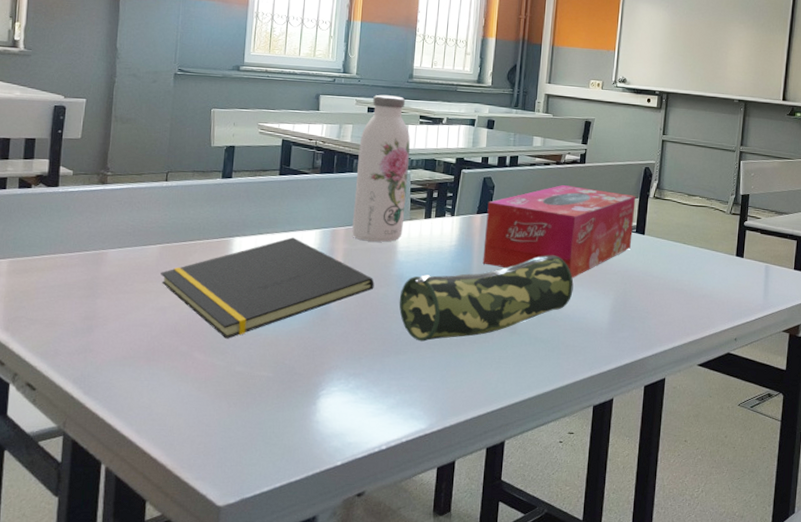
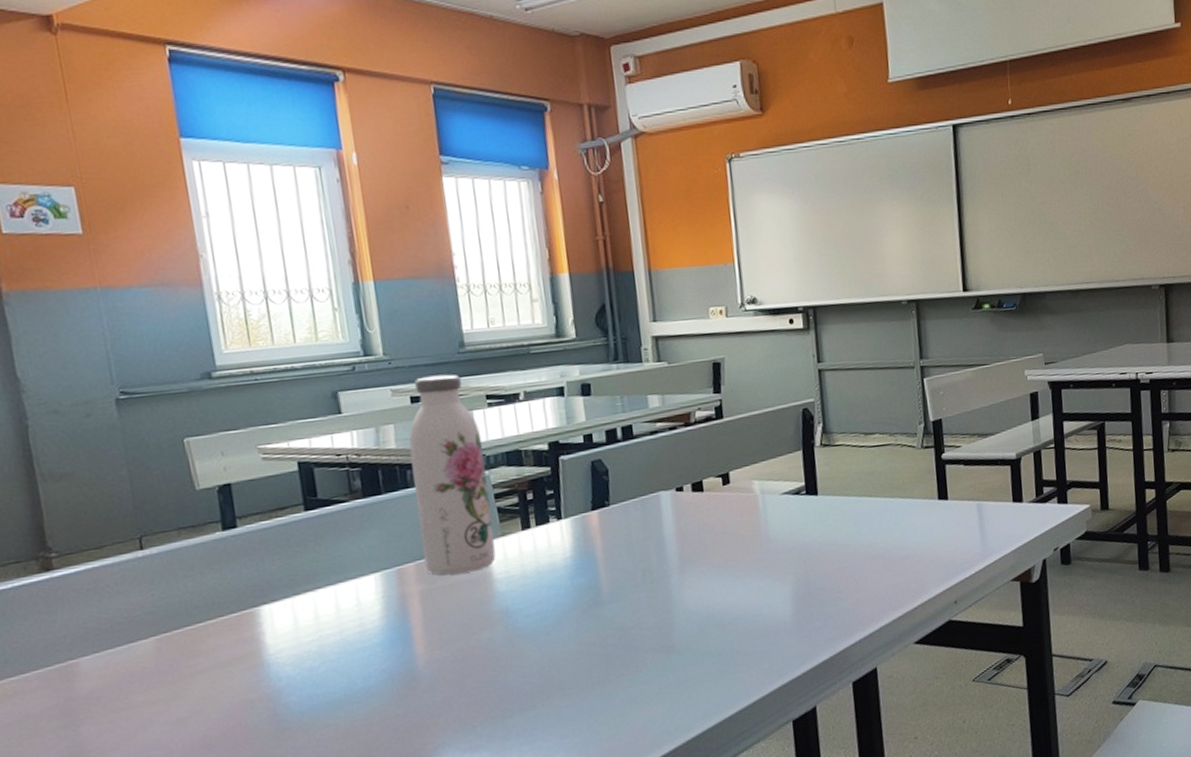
notepad: present [161,237,374,339] -> none [165,589,473,741]
pencil case: present [399,255,574,342] -> none [510,543,739,689]
tissue box: present [482,185,636,278] -> none [603,447,803,574]

